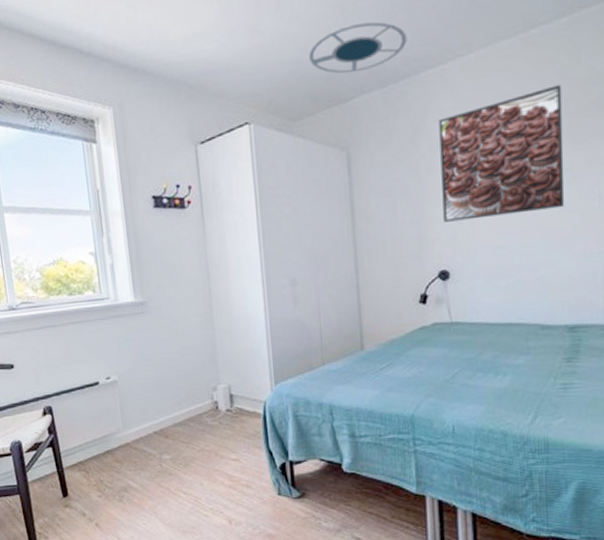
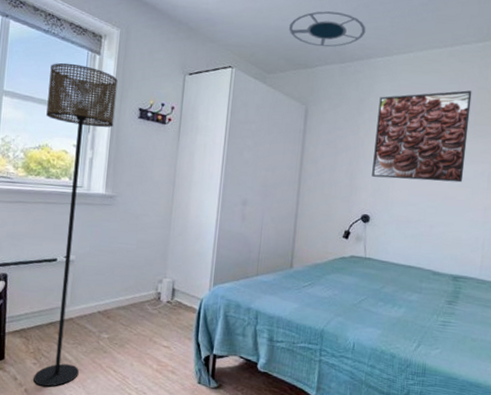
floor lamp: none [46,159,147,518] -> present [33,63,118,387]

